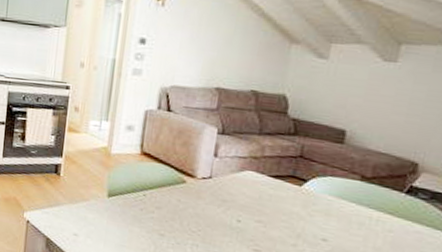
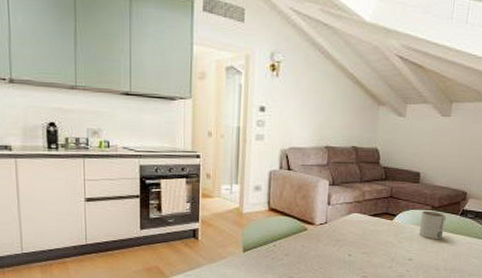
mug: none [340,179,383,221] -> present [419,210,446,240]

